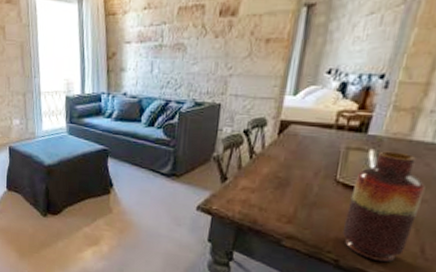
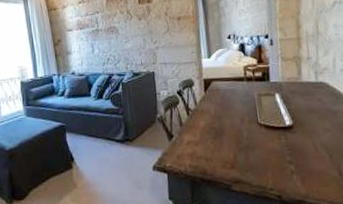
vase: present [342,151,426,263] -> none [272,92,328,191]

